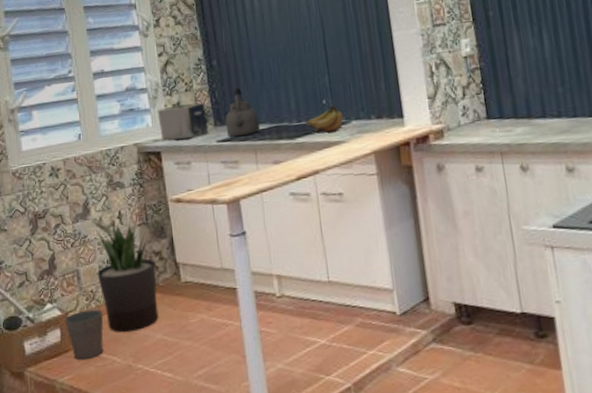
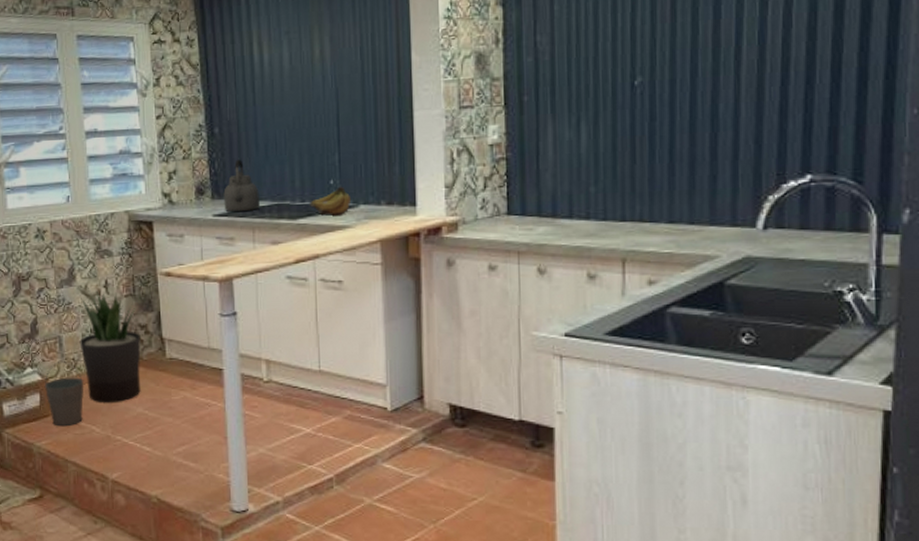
toaster: present [157,102,209,141] -> none [151,172,205,212]

